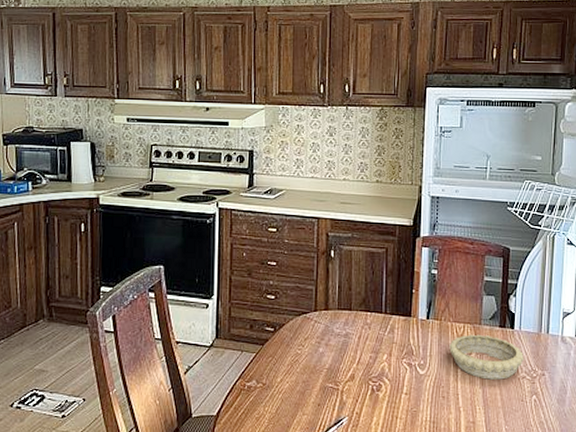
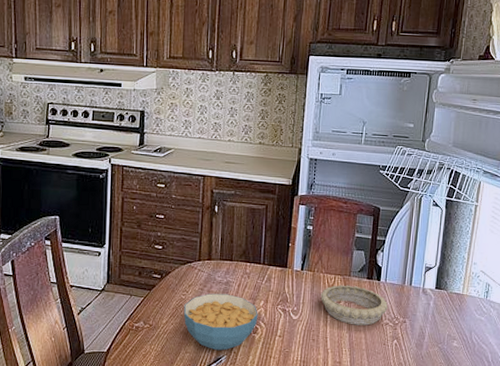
cereal bowl: none [299,347,382,412] -> present [183,293,258,351]

